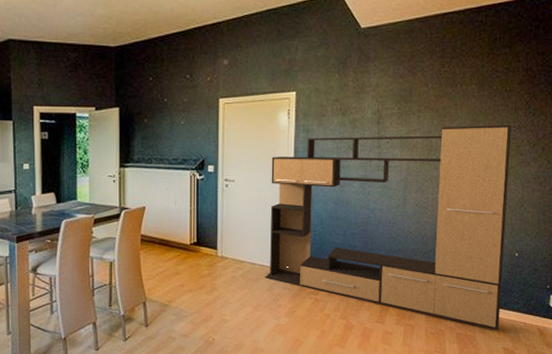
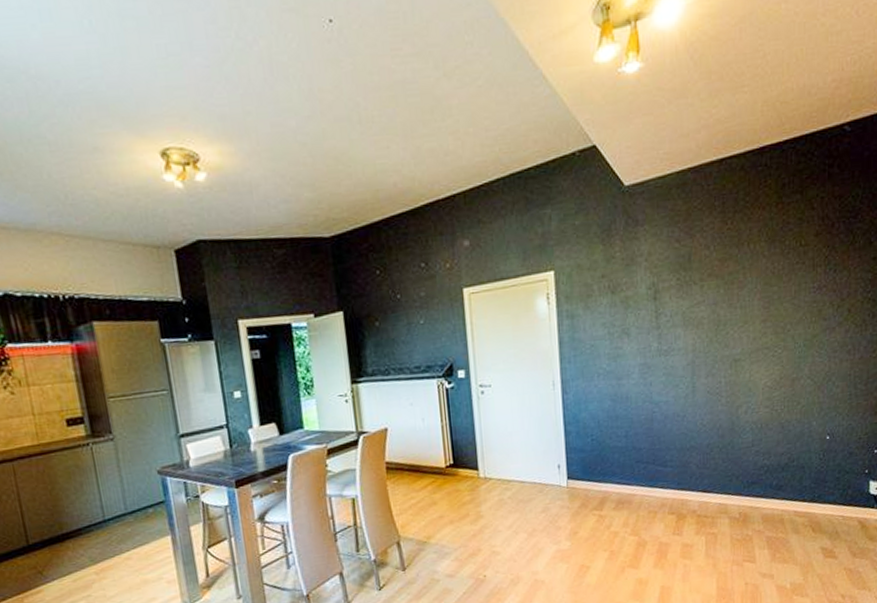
media console: present [265,125,512,330] -> none [532,286,814,528]

